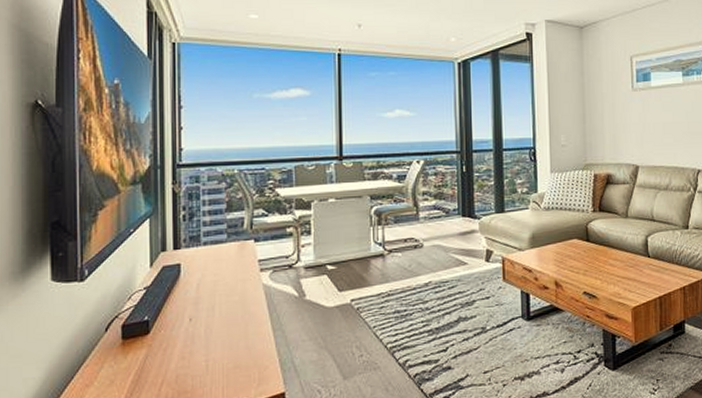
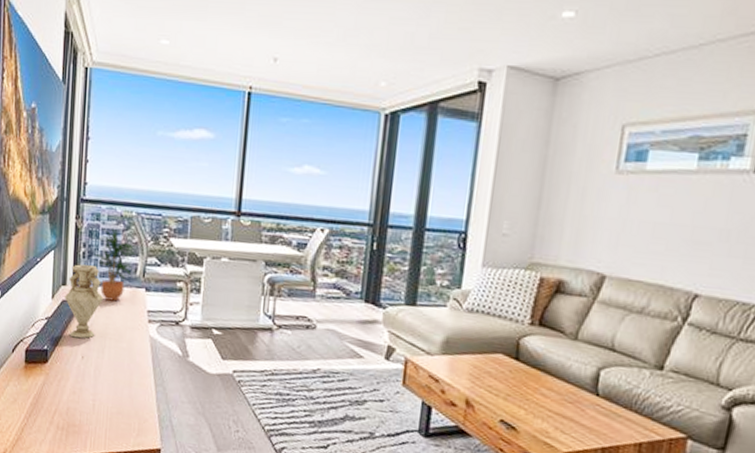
vase: none [165,227,210,302] -> present [65,264,104,338]
potted plant: none [196,187,243,258] -> present [94,228,138,302]

